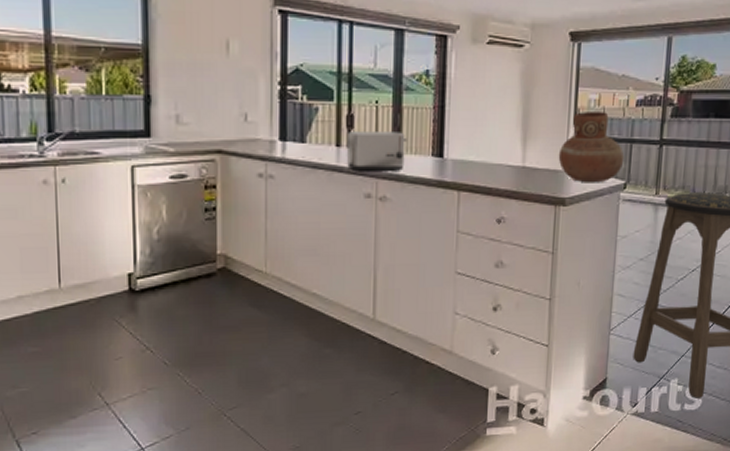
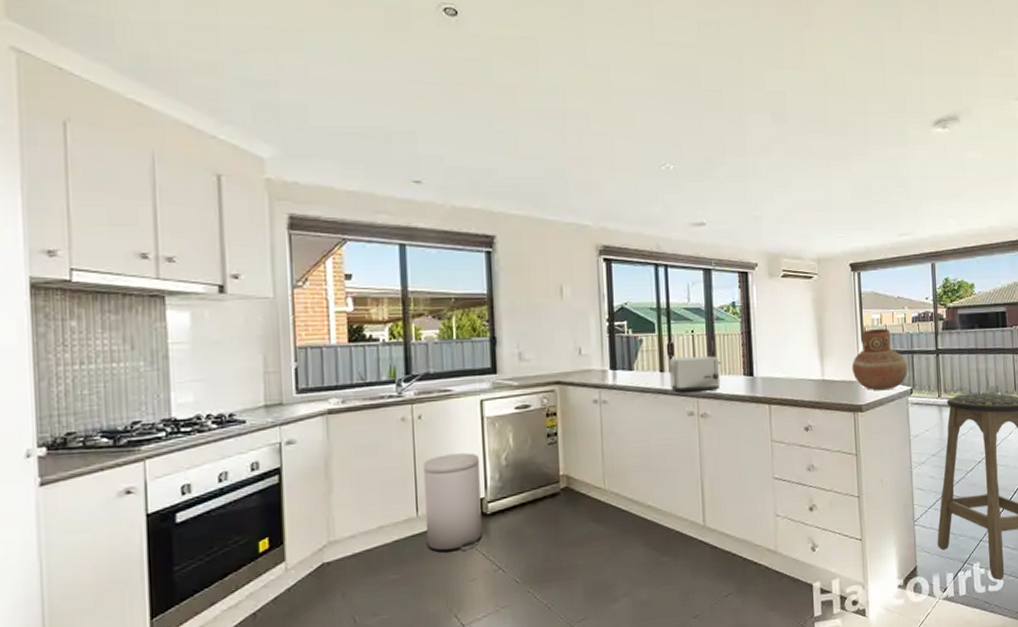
pedal bin: none [66,223,130,328] -> present [422,452,482,553]

